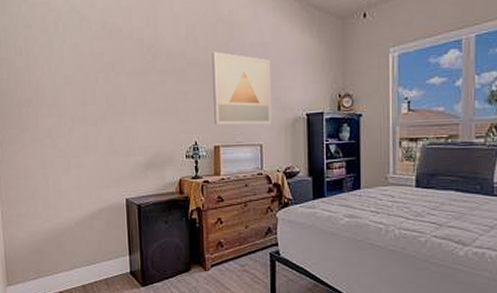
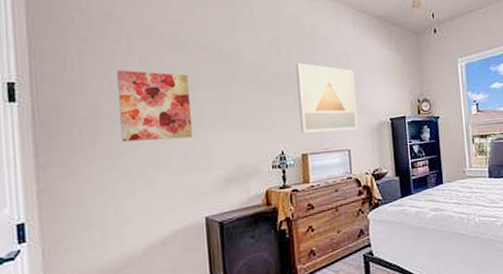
wall art: none [55,57,116,124] -> present [117,70,192,142]

